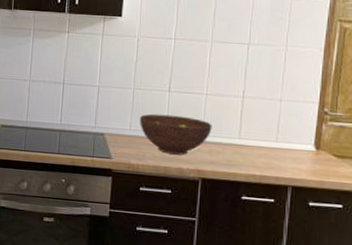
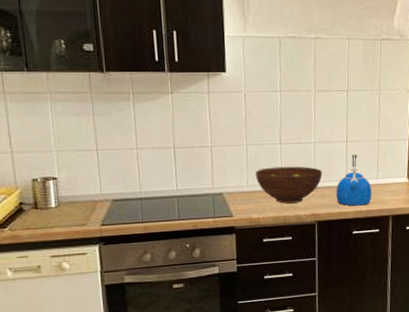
kettle: none [225,112,269,170] -> present [336,154,372,206]

